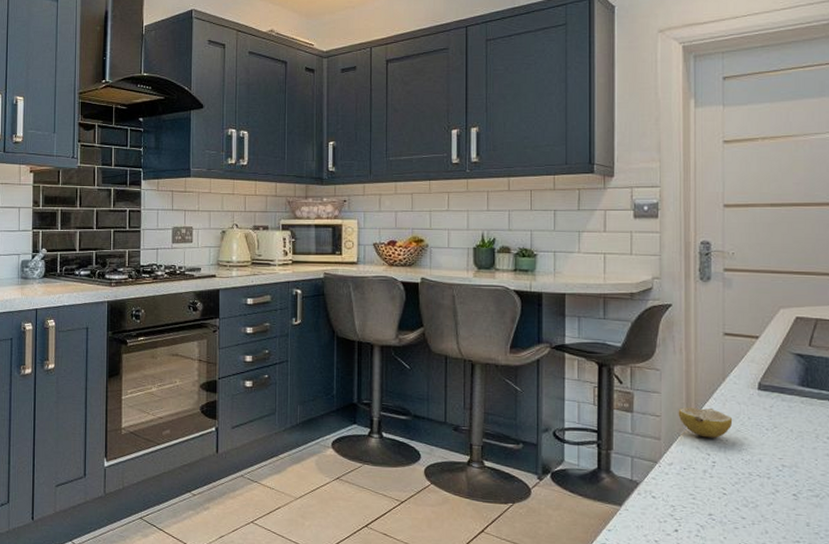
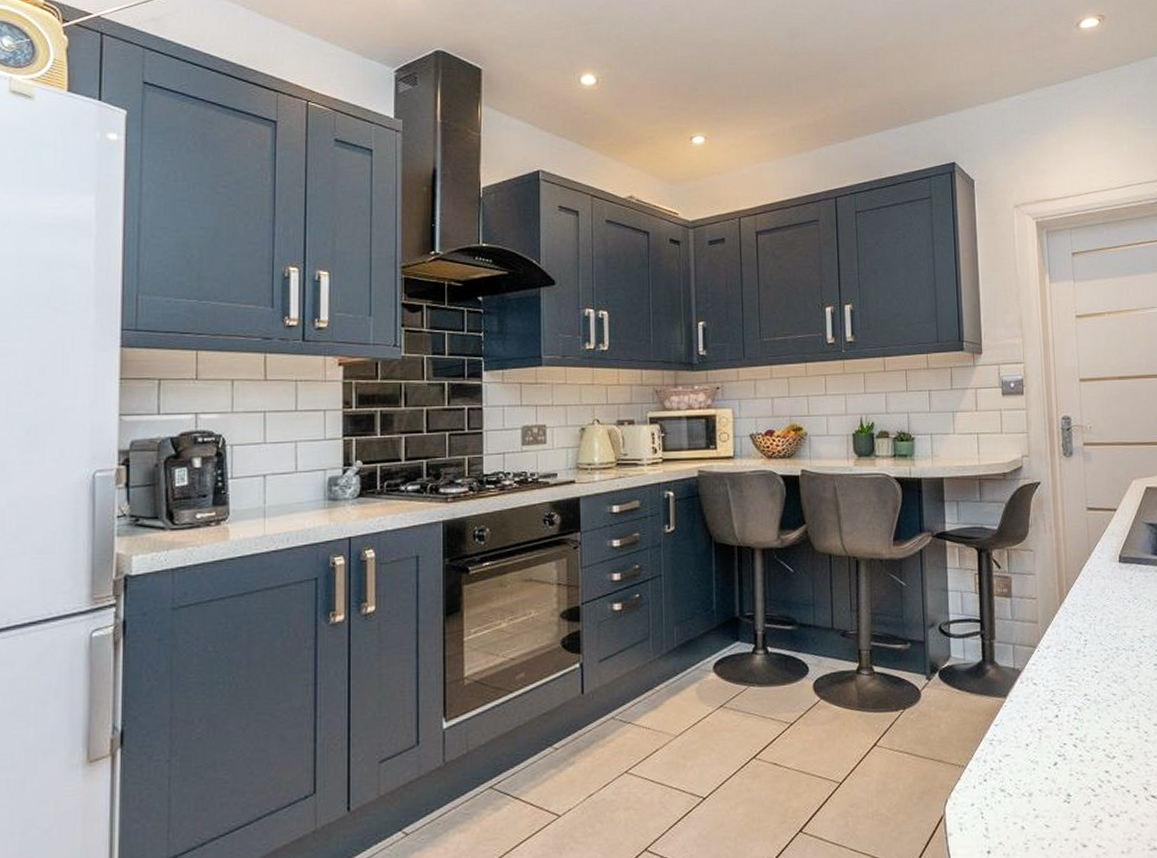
lemon: present [678,406,733,438] -> none [1052,585,1100,616]

